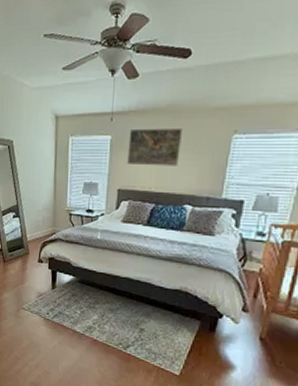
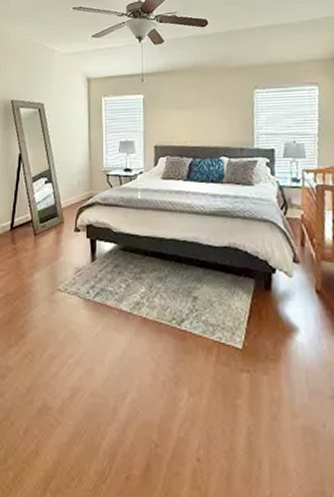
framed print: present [127,129,182,166] -> none [160,86,210,122]

